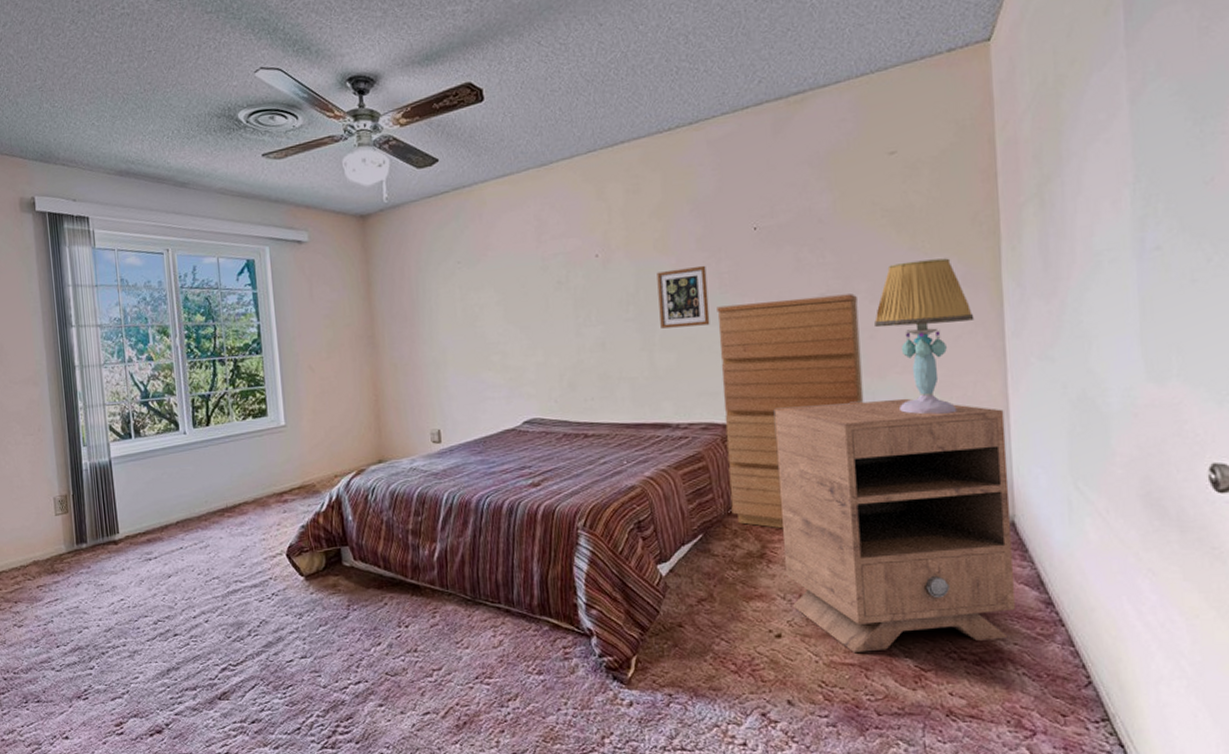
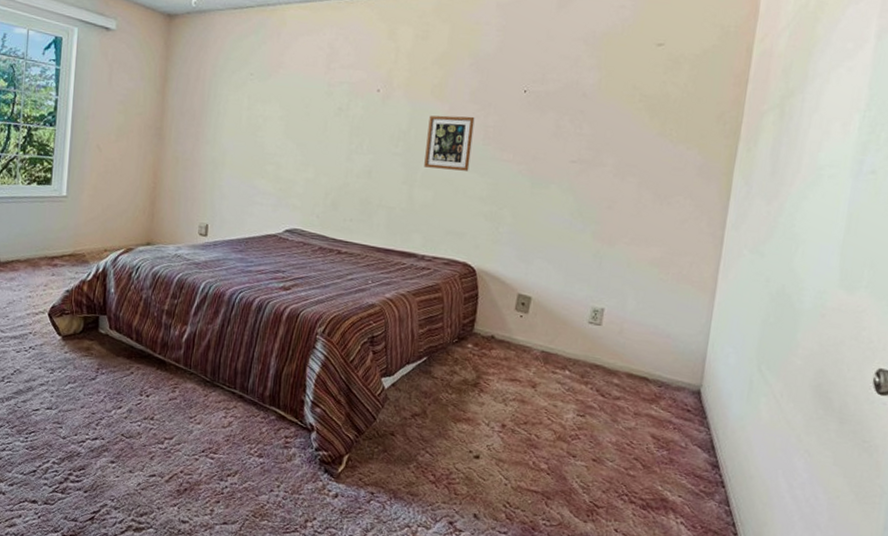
dresser: present [717,294,864,529] -> none [456,156,604,364]
nightstand: present [775,398,1015,652] -> none [493,257,711,490]
table lamp: present [875,258,975,415] -> none [614,145,703,287]

